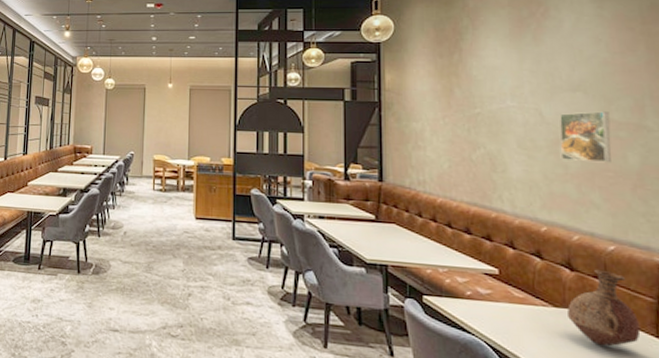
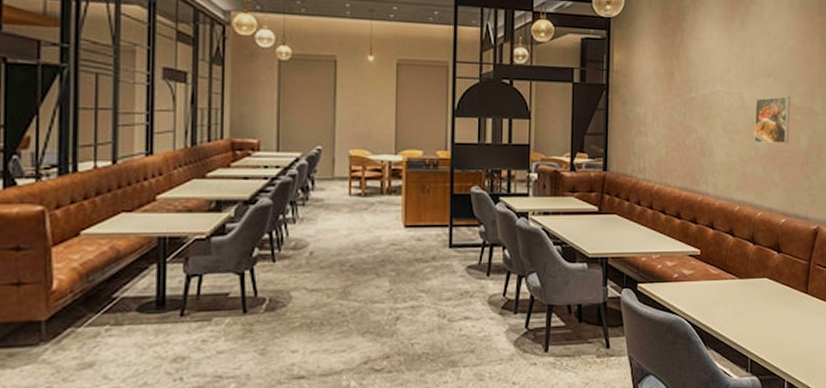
vase: present [567,269,641,347] -> none [749,241,796,308]

